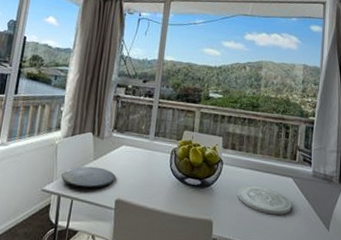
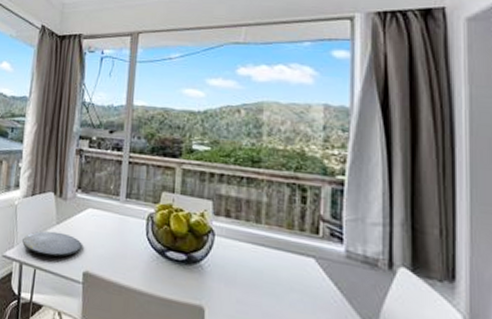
plate: present [238,185,292,215] -> none [237,264,316,308]

